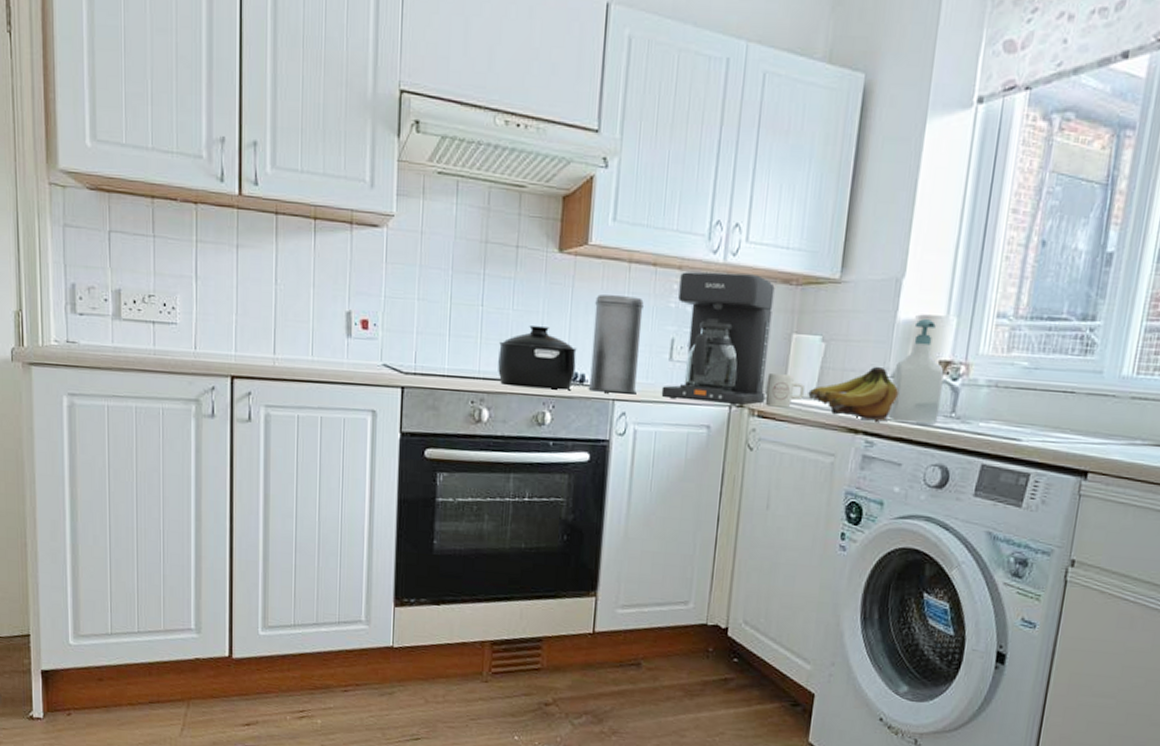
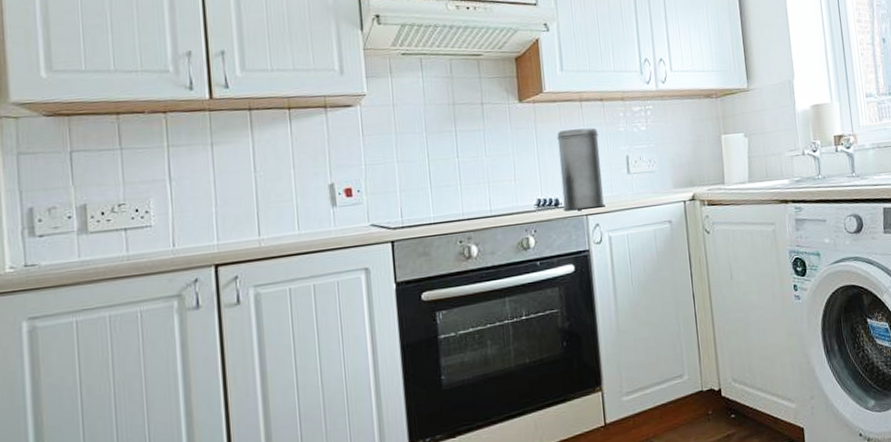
saucepan: present [498,326,577,391] -> none [478,165,550,222]
coffee maker: present [661,272,775,406] -> none [624,95,711,205]
mug: present [765,372,804,408] -> none [709,167,740,196]
fruit: present [808,366,899,422] -> none [743,148,811,192]
soap bottle: present [888,319,944,424] -> none [803,107,844,188]

